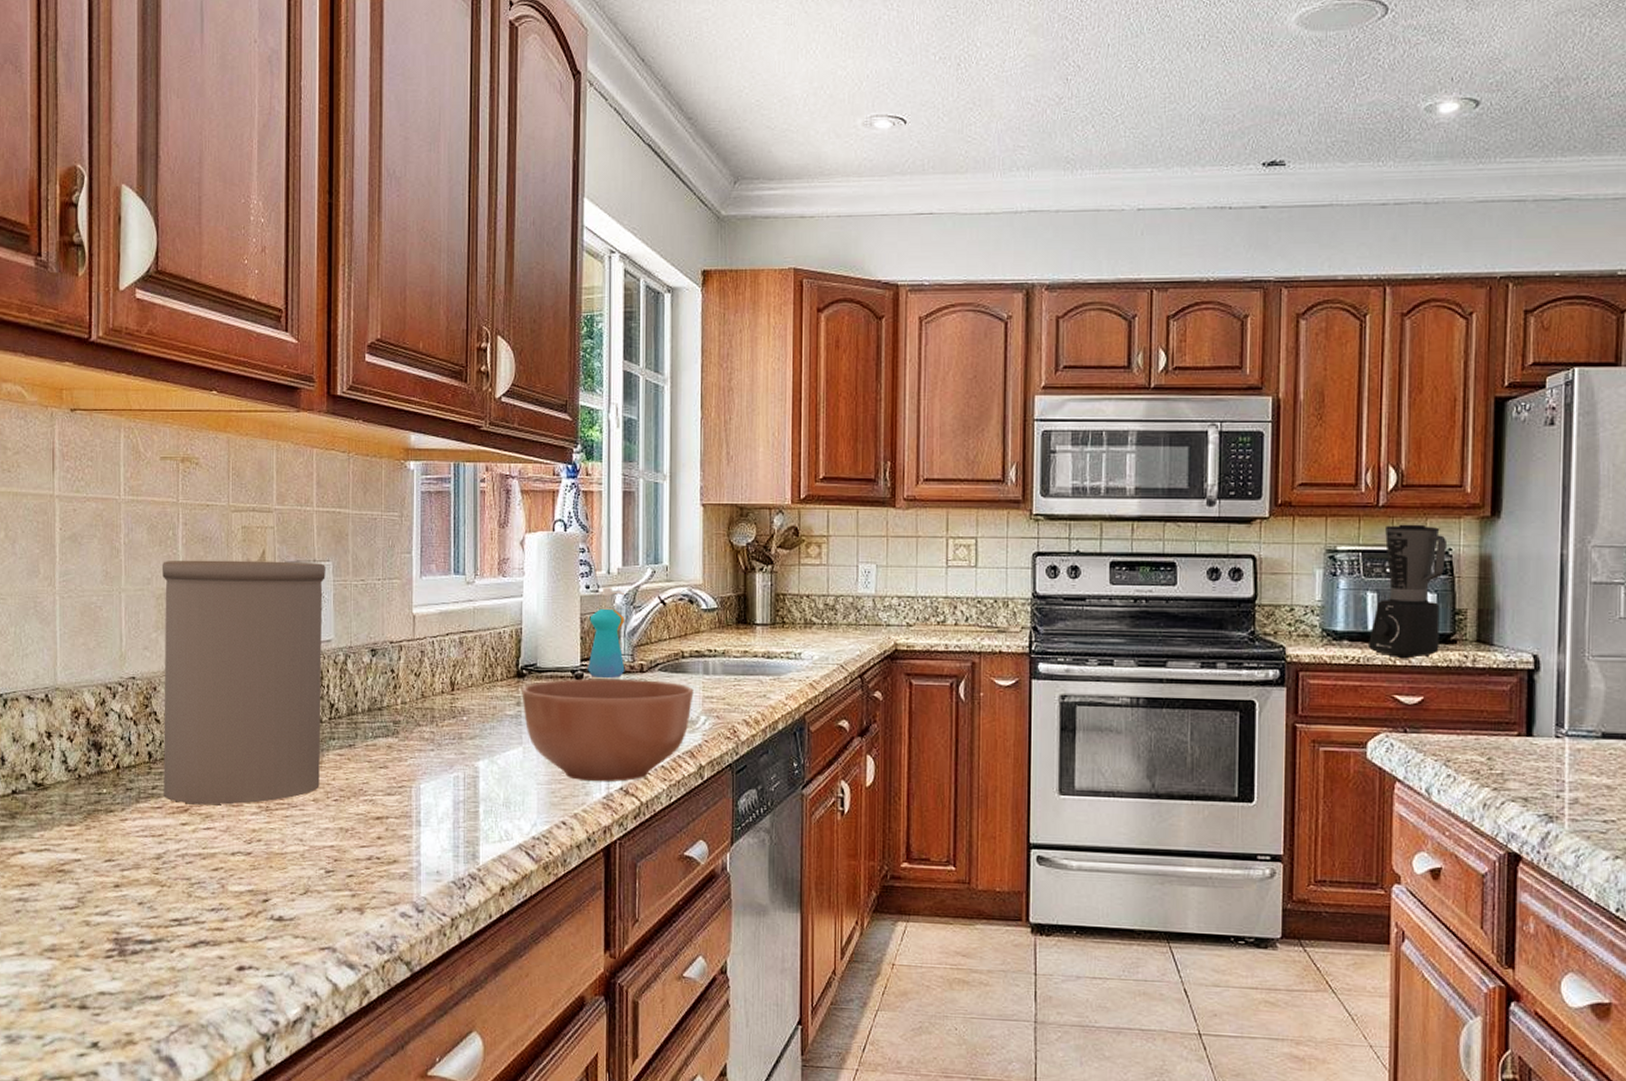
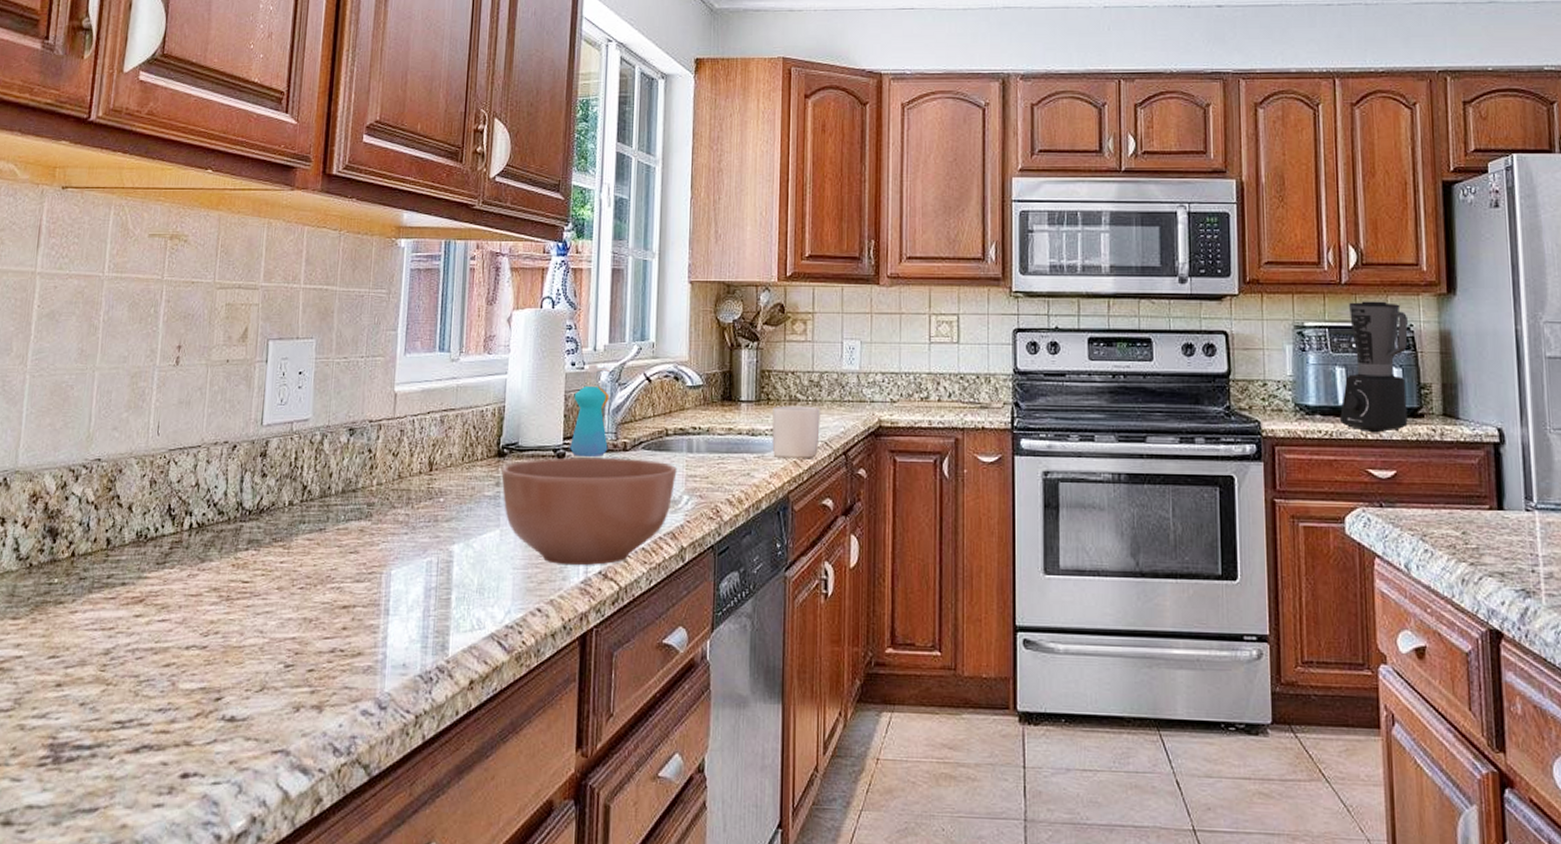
canister: present [161,560,325,805] -> none [119,337,308,594]
mug: none [788,629,836,682] -> present [772,405,820,459]

